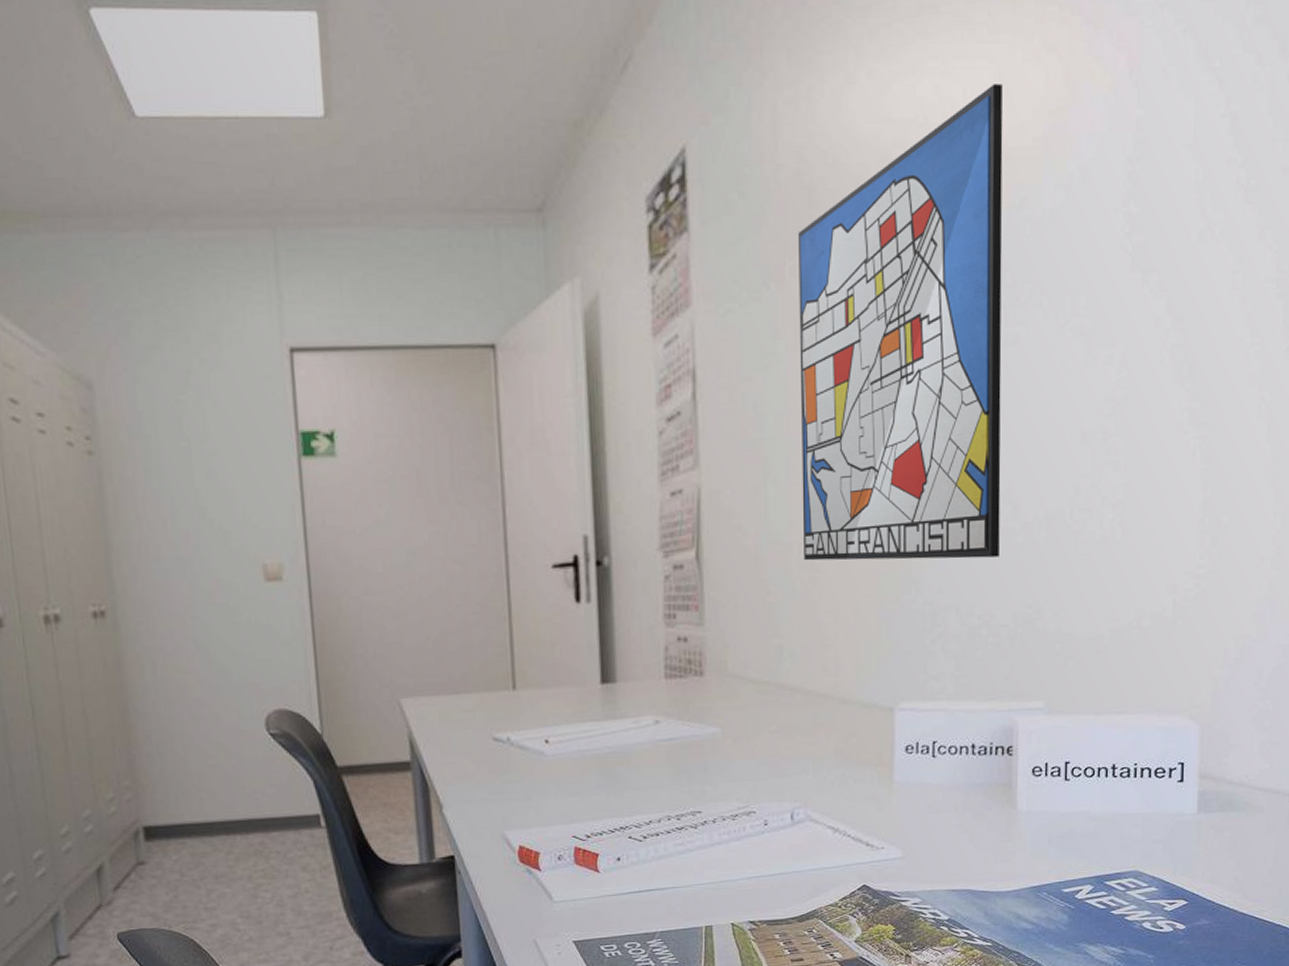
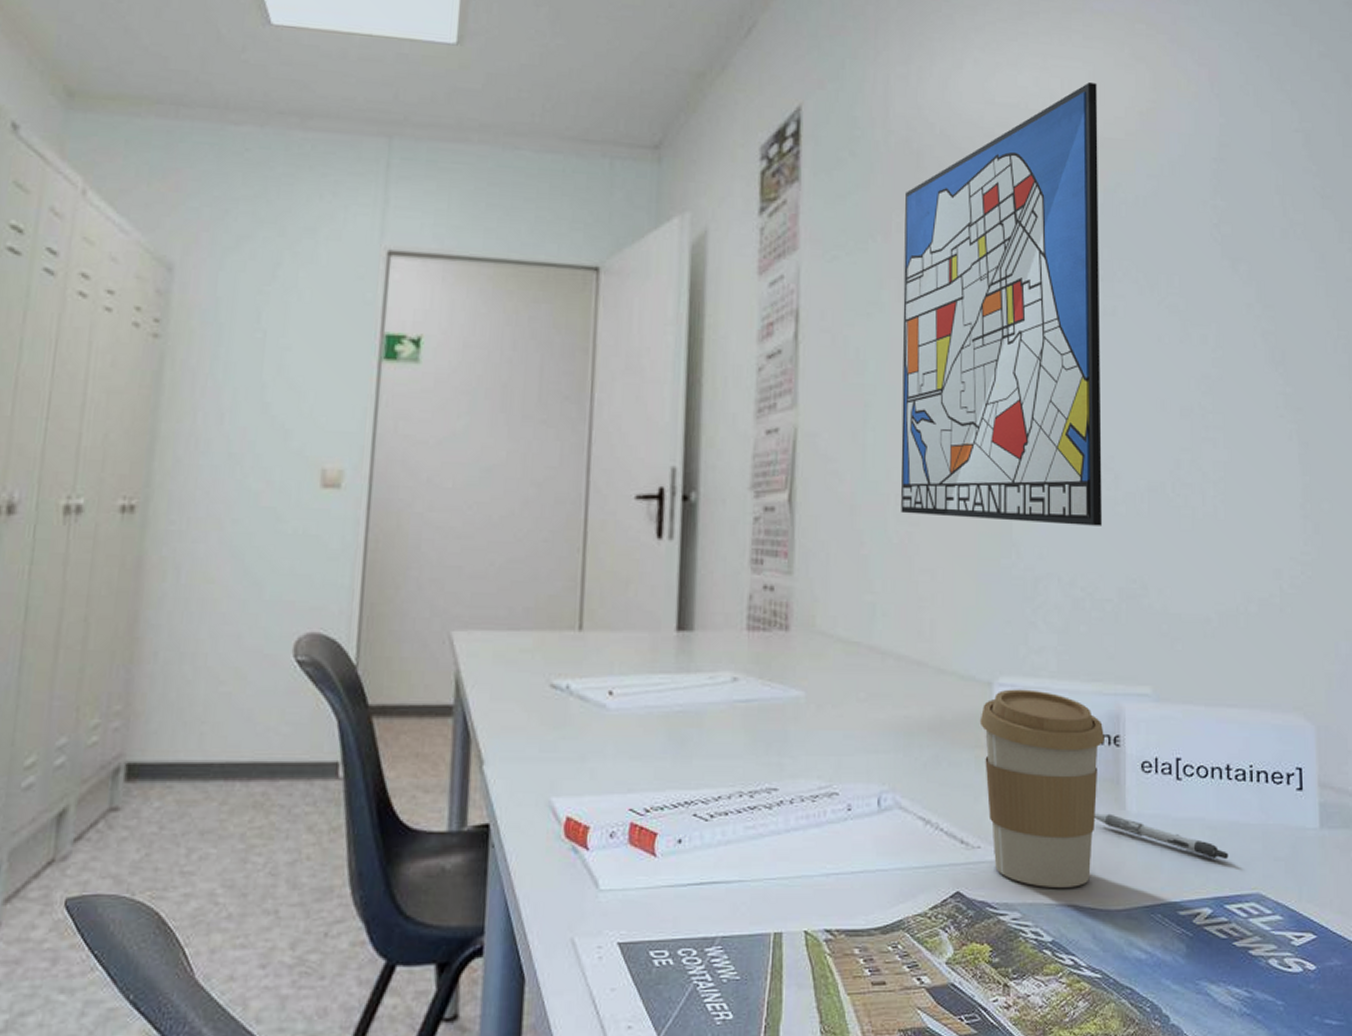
coffee cup: none [882,711,998,877] -> present [979,689,1104,887]
pen: none [987,813,1111,845] -> present [1094,813,1229,860]

